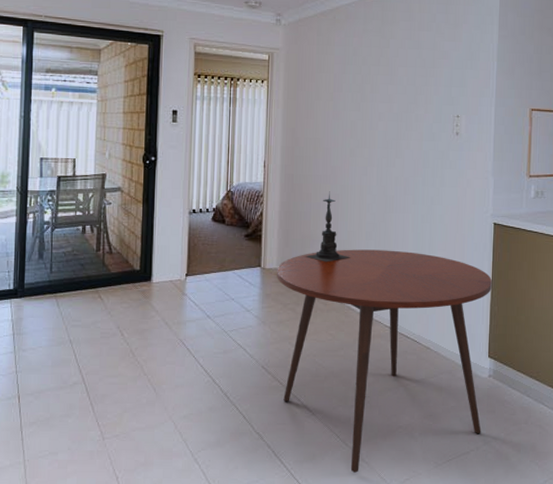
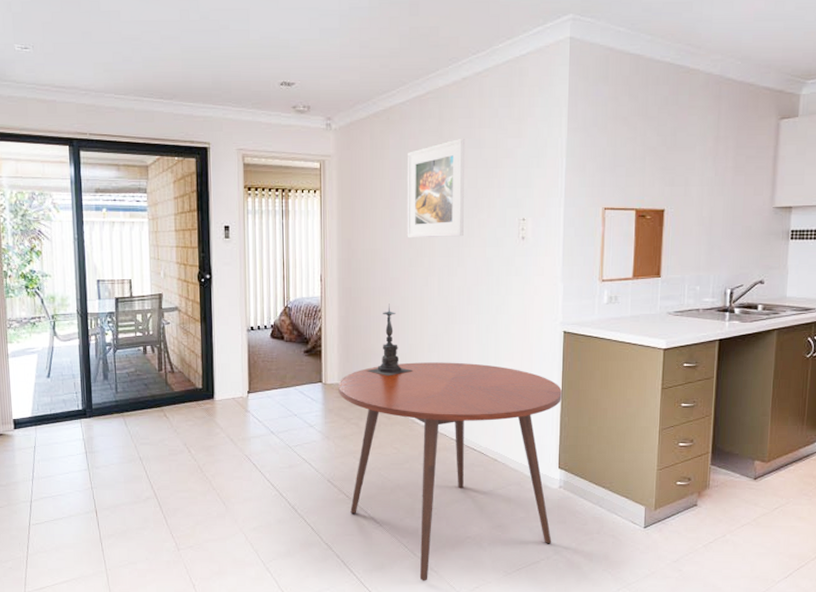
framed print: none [348,39,405,130] -> present [407,138,464,238]

